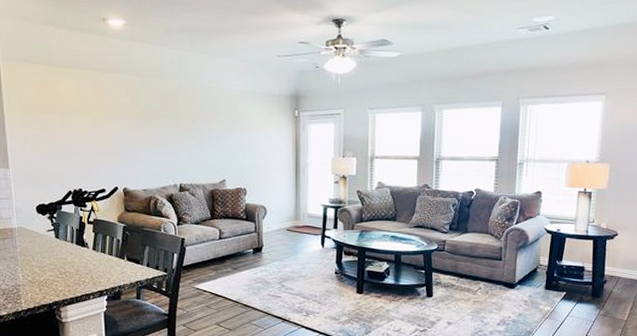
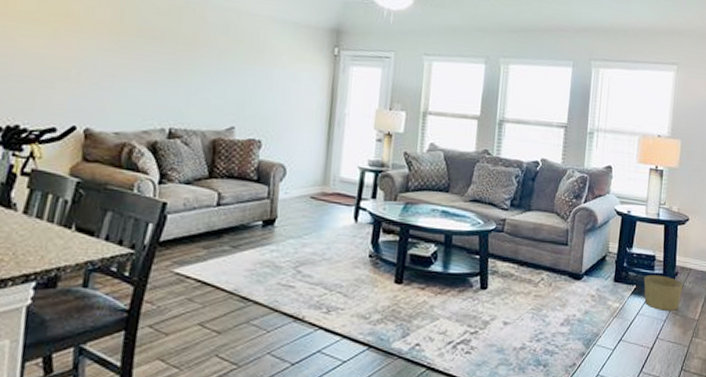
basket: none [573,283,611,313] -> present [643,275,683,311]

